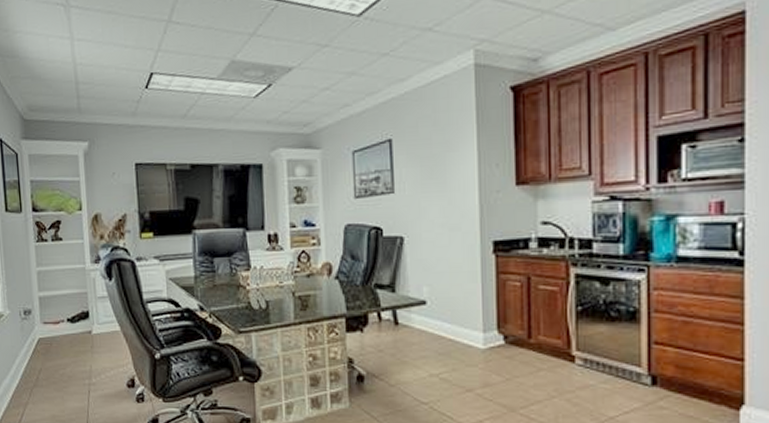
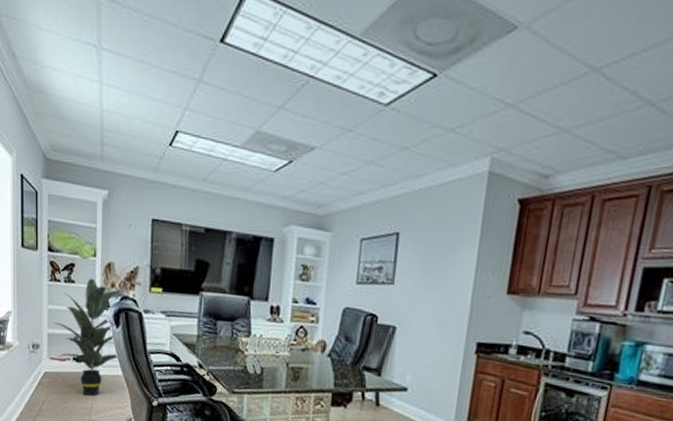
indoor plant: none [43,232,115,357] -> present [53,278,121,396]

